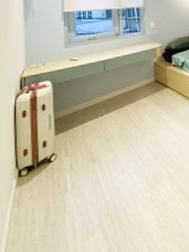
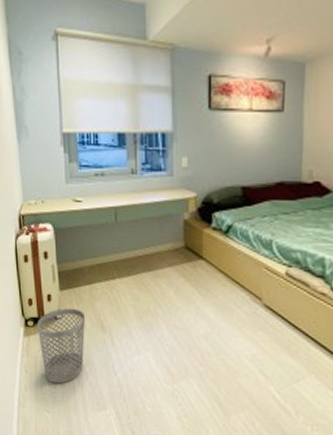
wastebasket: none [30,147,78,226] -> present [36,308,86,384]

